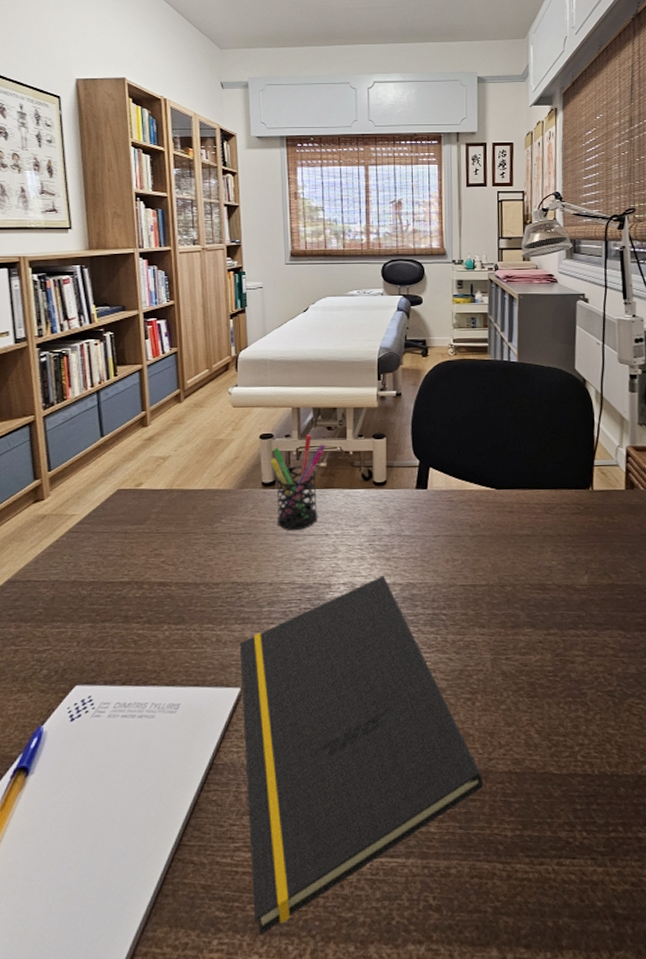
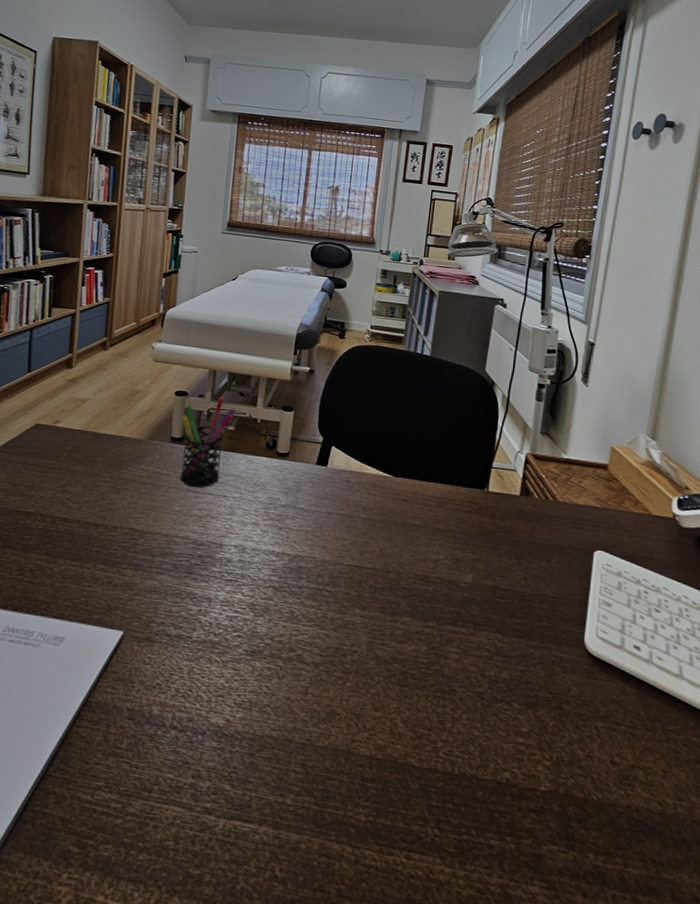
notepad: present [239,576,484,936] -> none [105,544,345,877]

